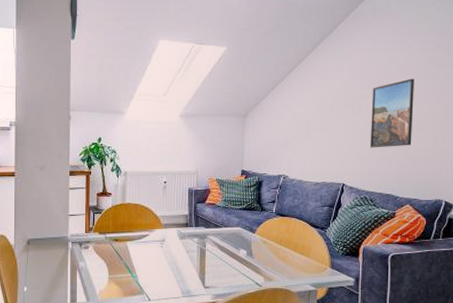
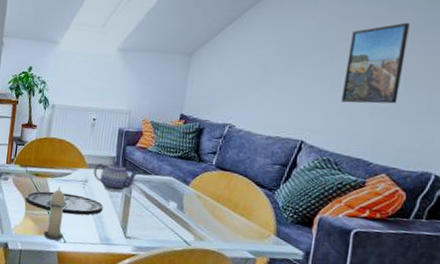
plate: none [108,254,182,273] -> present [26,191,104,216]
candle: none [128,248,149,299] -> present [43,186,68,240]
teapot: none [170,219,211,247] -> present [93,162,139,192]

